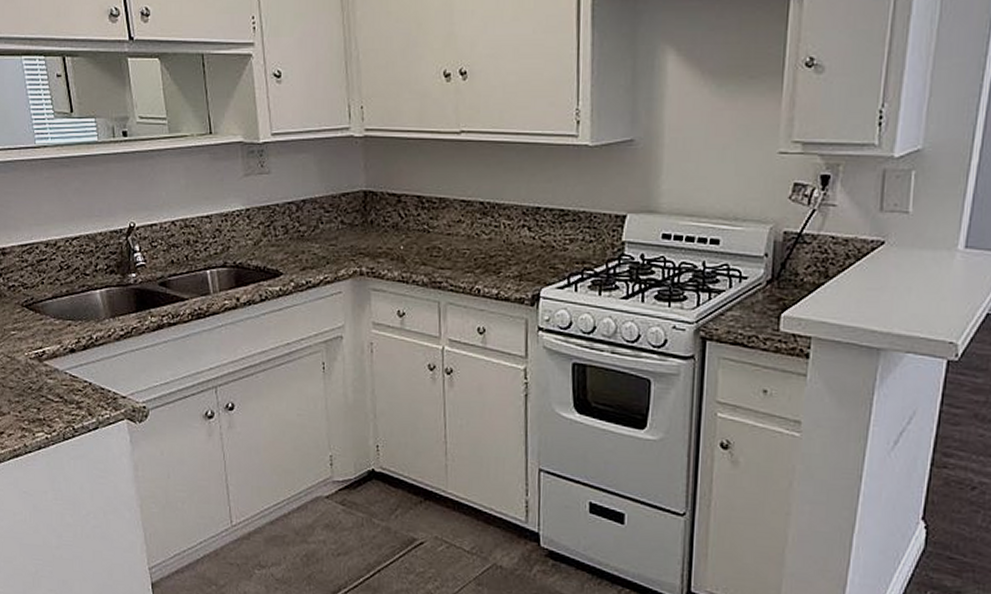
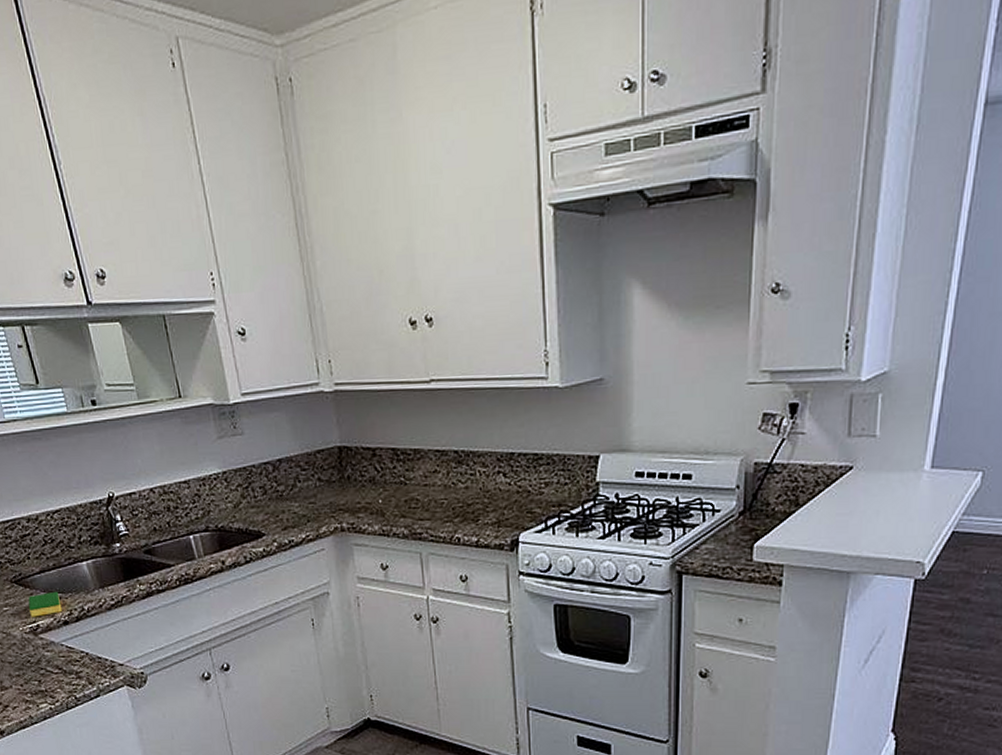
dish sponge: none [36,318,70,343] -> present [28,591,62,617]

